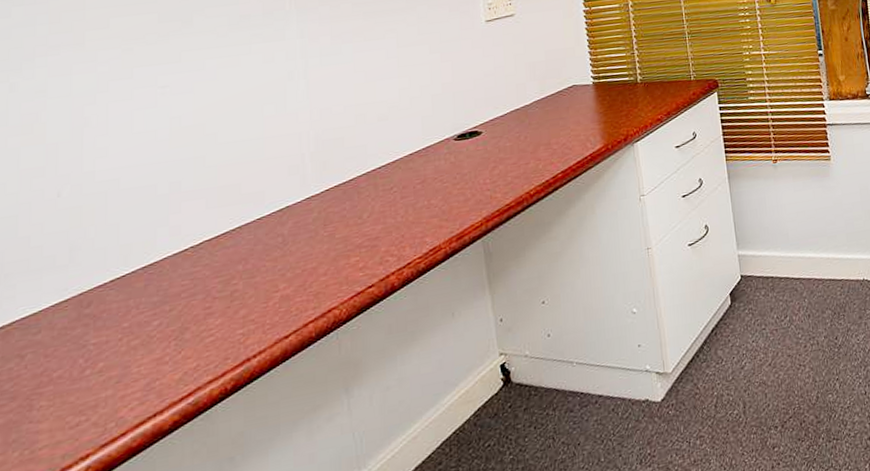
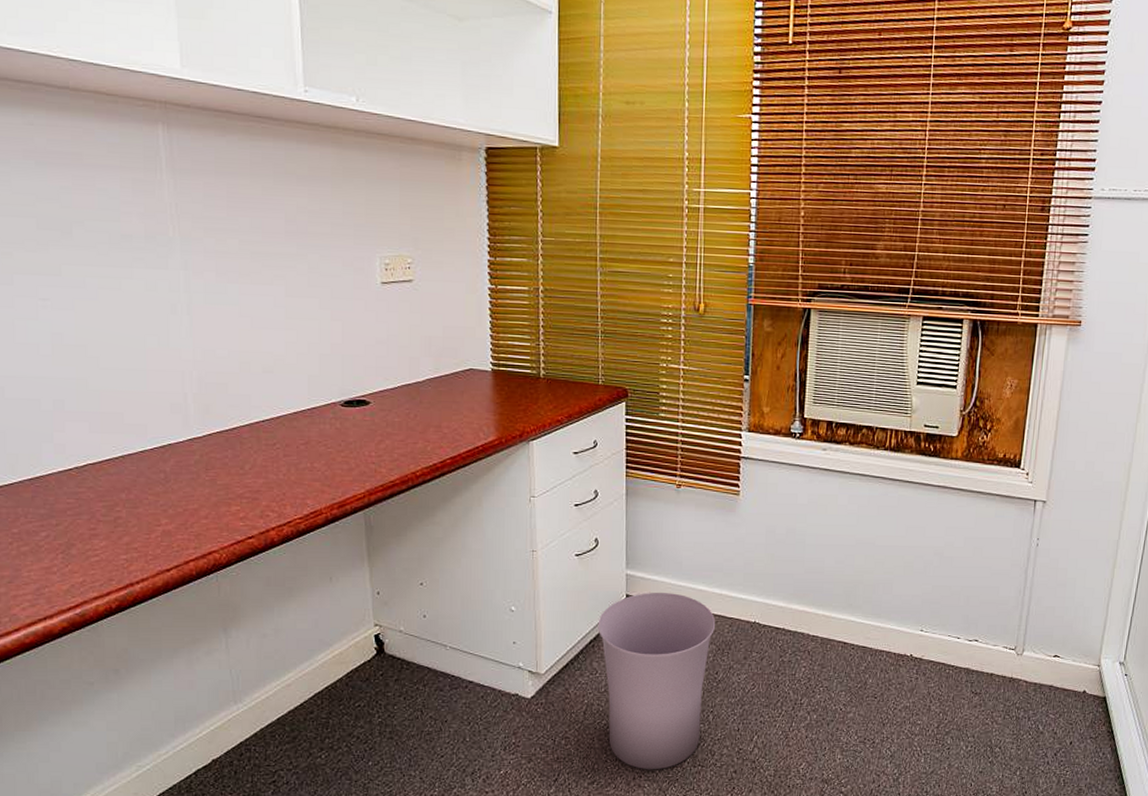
waste bin: none [717,265,831,455] -> present [597,592,716,769]

